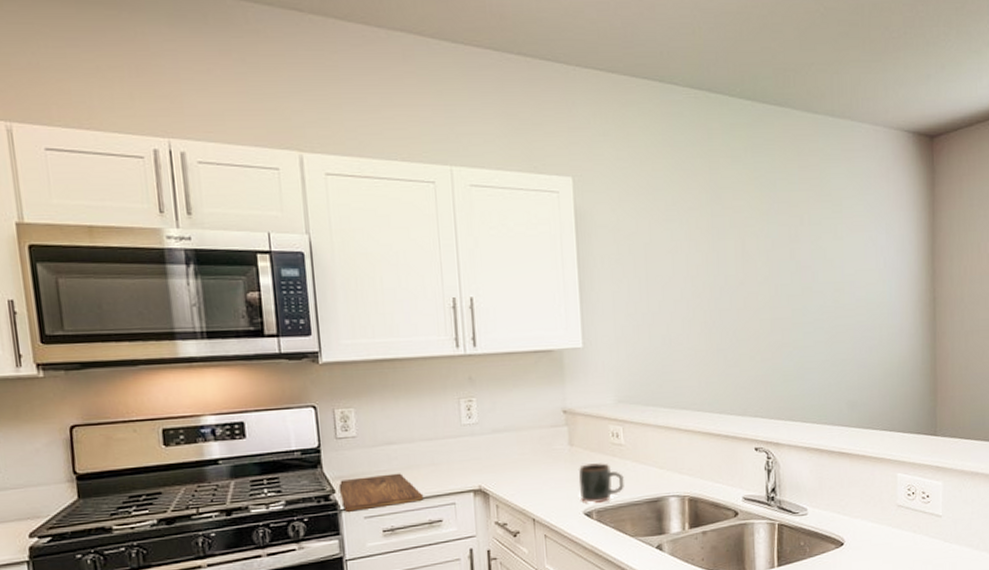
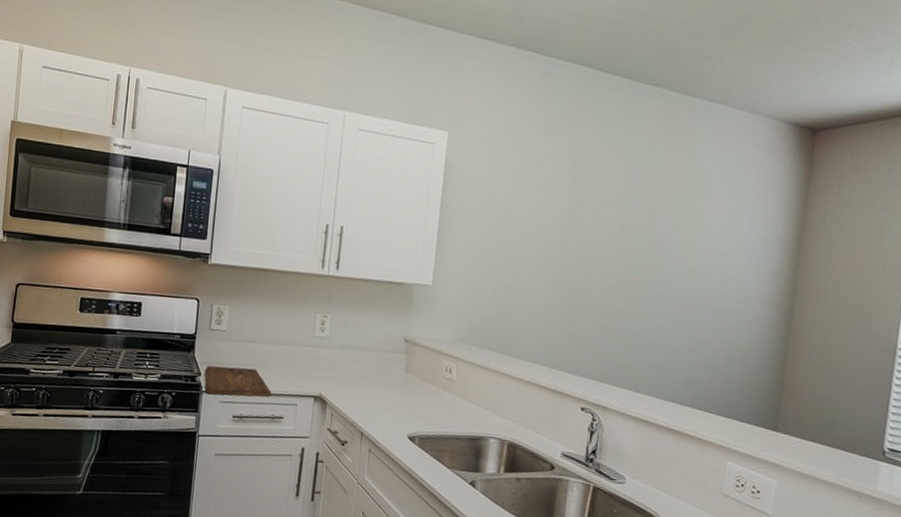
mug: present [578,463,624,503] -> none [407,392,450,430]

